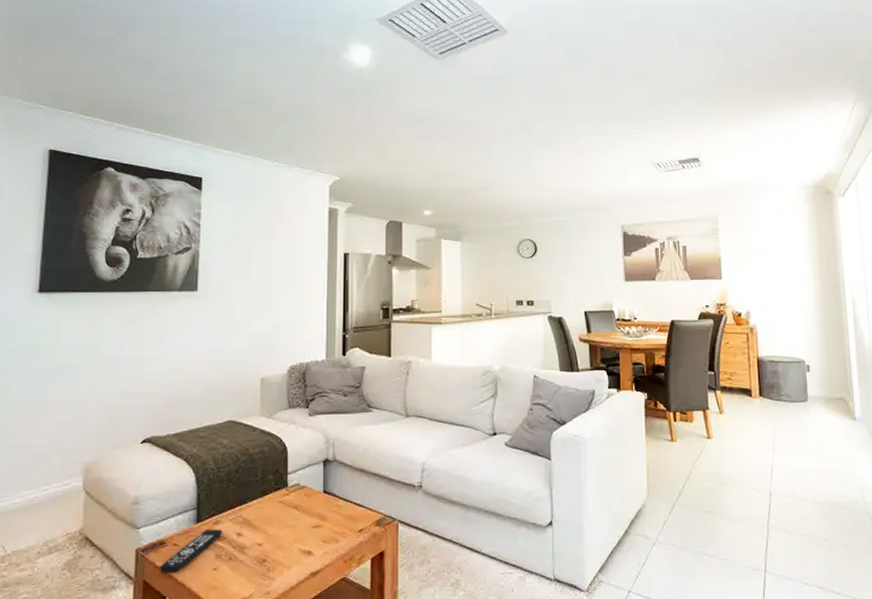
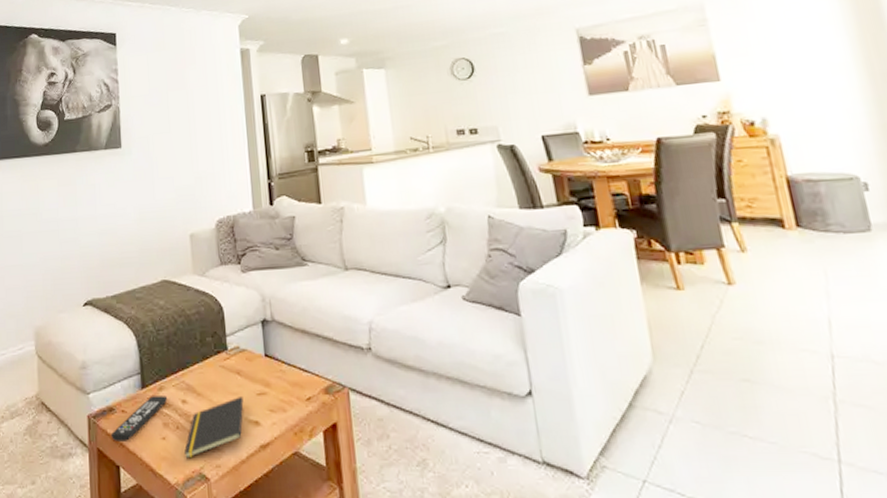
notepad: none [234,529,299,587] -> present [183,397,244,459]

